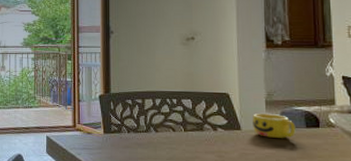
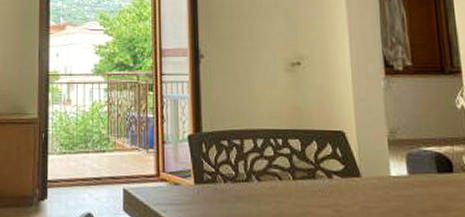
cup: present [252,113,296,138] -> none [373,156,426,187]

